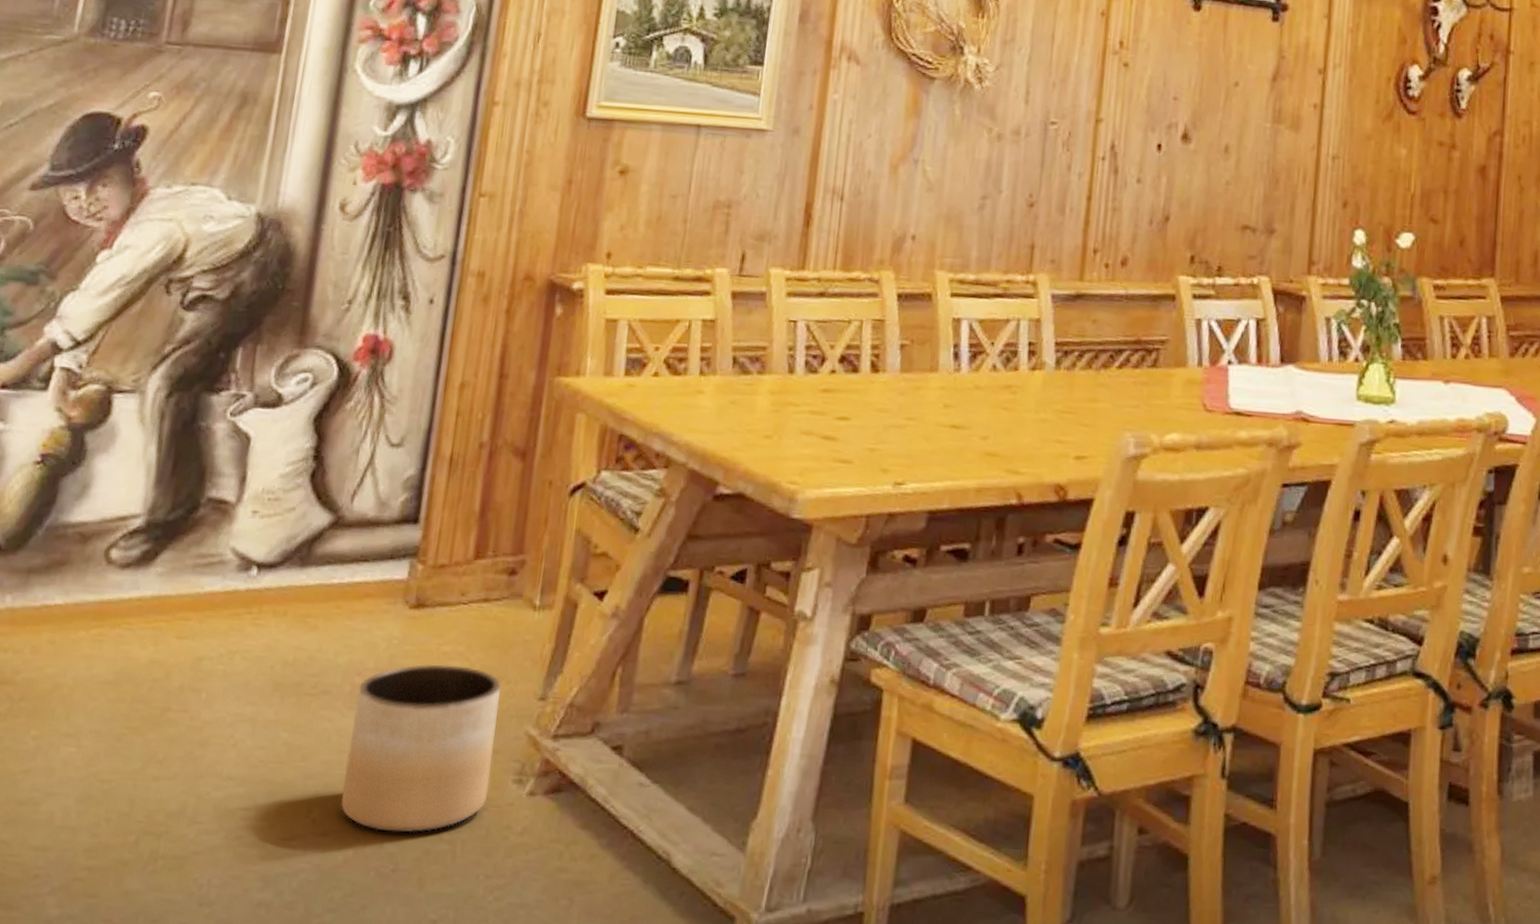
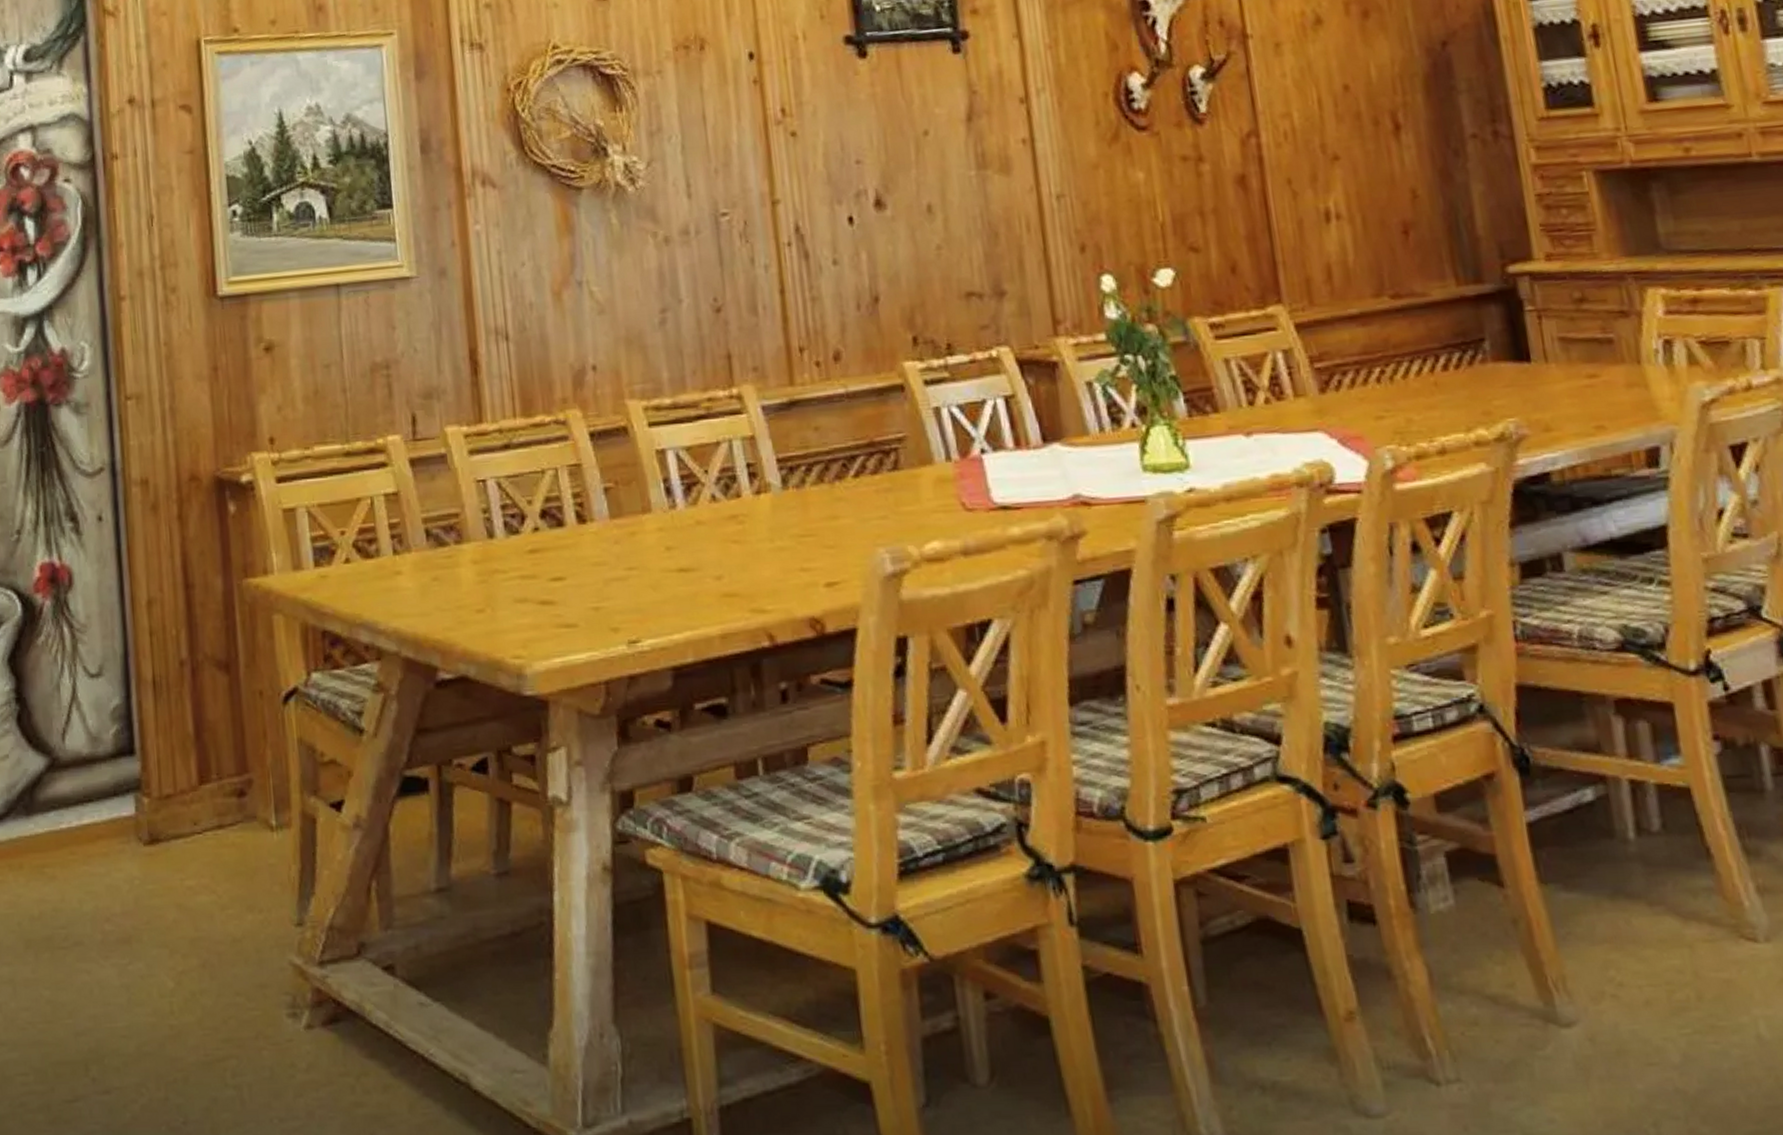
planter: present [340,664,501,833] -> none [110,899,264,1083]

